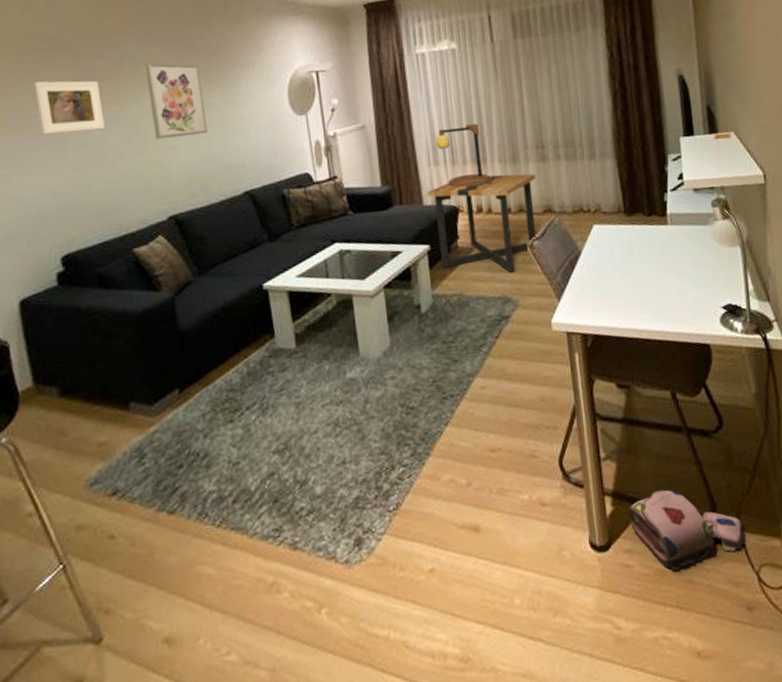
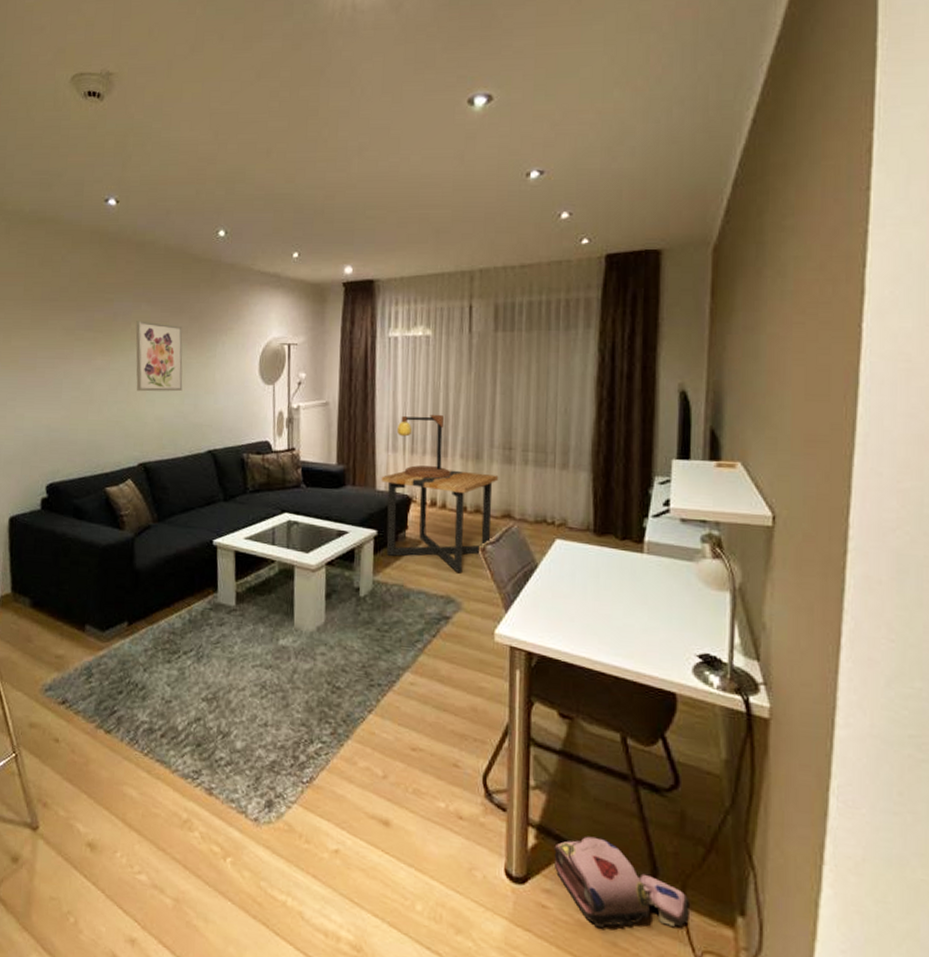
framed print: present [34,80,105,135] -> none [43,327,96,376]

